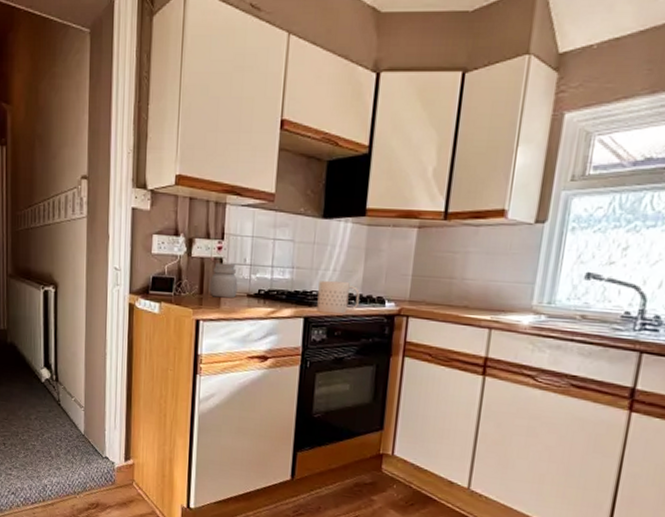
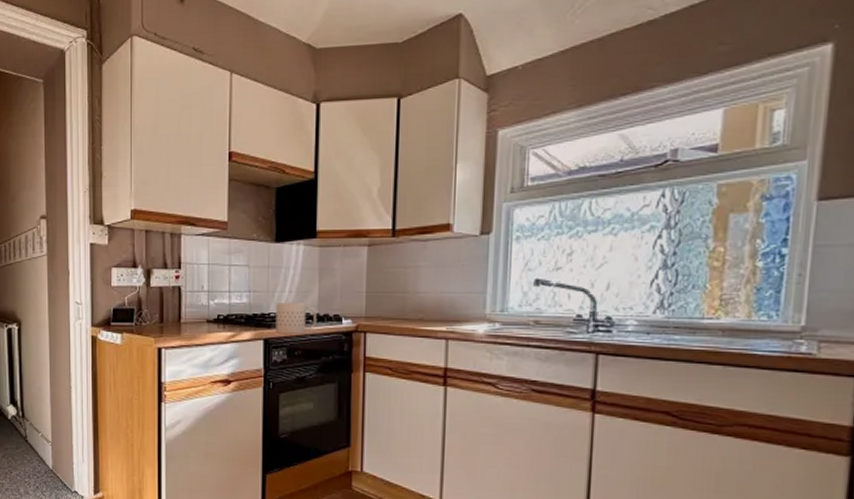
jar: present [210,262,238,299] -> none [170,291,197,325]

